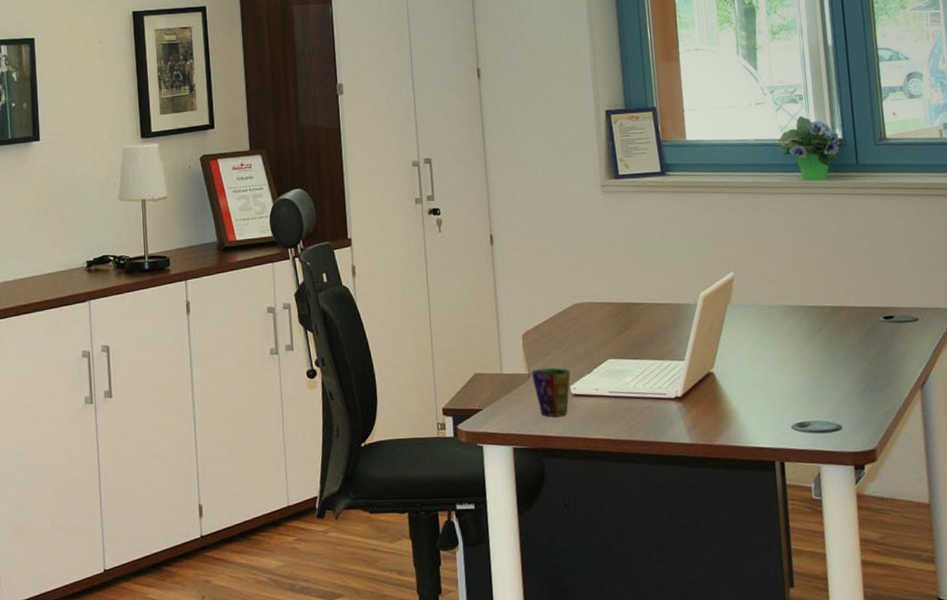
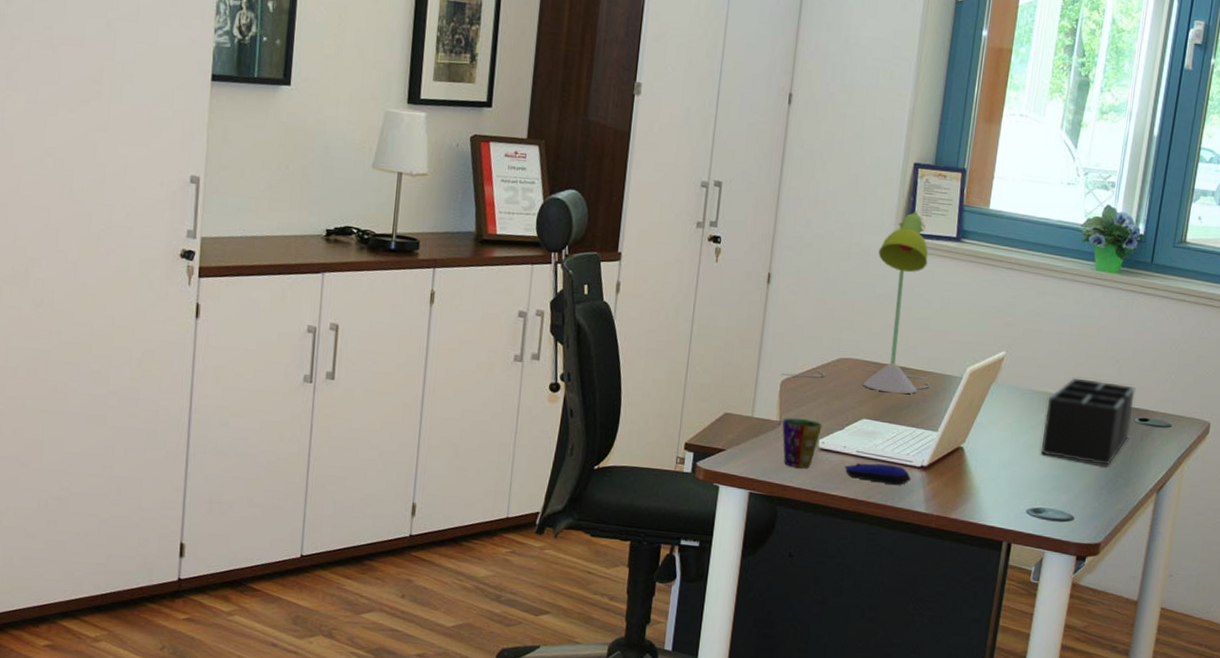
desk lamp: none [521,152,667,330] -> present [781,209,930,394]
computer mouse: none [600,400,669,421] -> present [844,463,912,486]
desk organizer: none [787,285,877,369] -> present [1040,377,1135,465]

